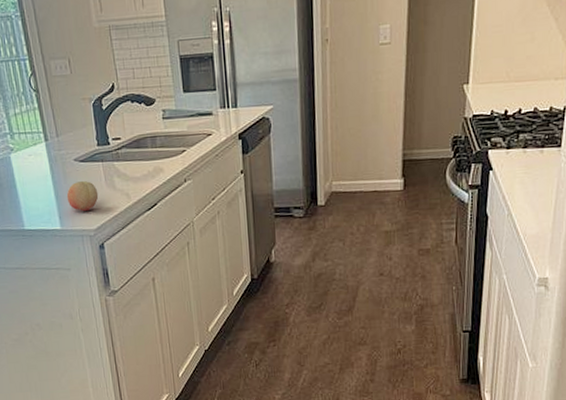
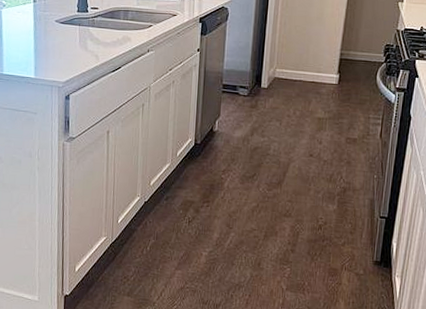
fruit: present [66,181,99,212] -> none [44,40,72,66]

